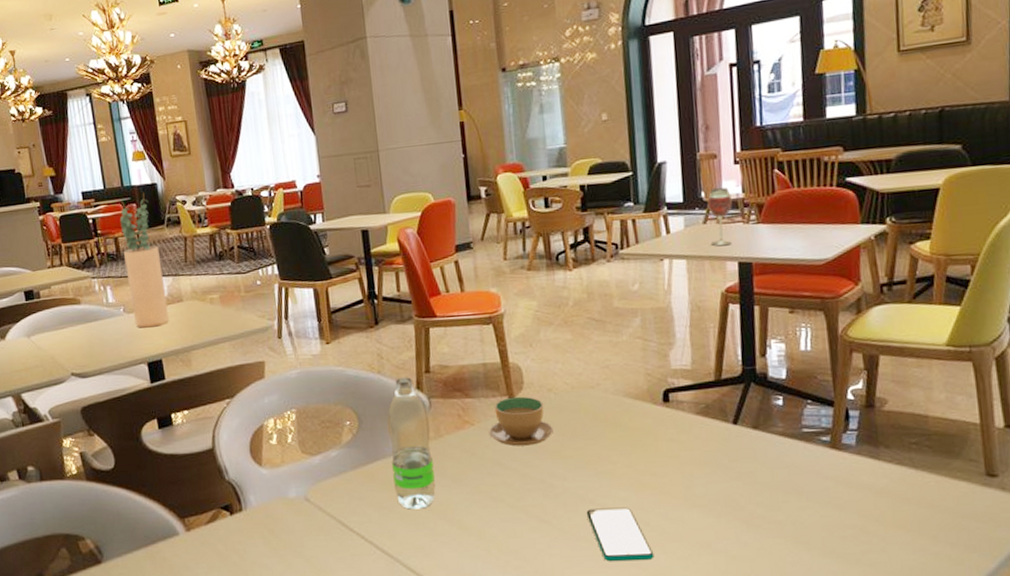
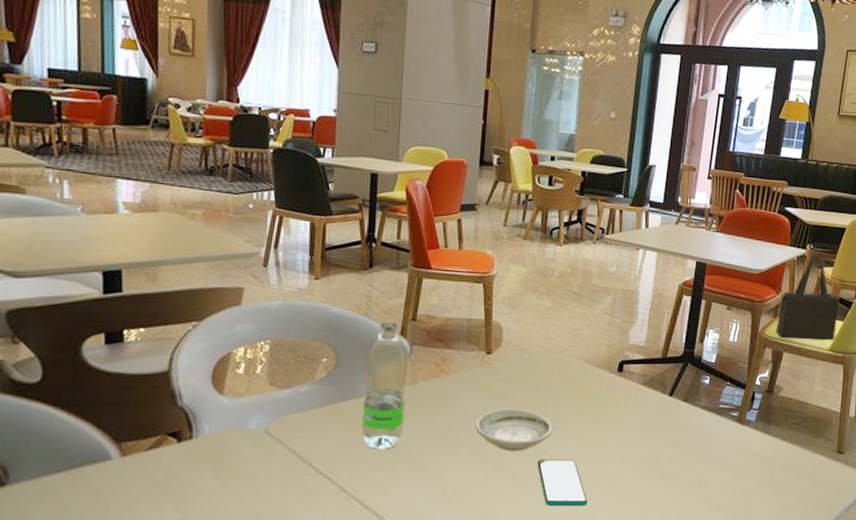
vase: present [119,192,169,328] -> none [92,84,139,234]
cup: present [488,396,554,446] -> none [462,352,522,398]
saucer: none [509,455,598,503] -> present [474,408,553,451]
wineglass: present [707,187,732,247] -> none [678,196,701,246]
tote bag: none [862,224,951,338] -> present [776,252,840,341]

